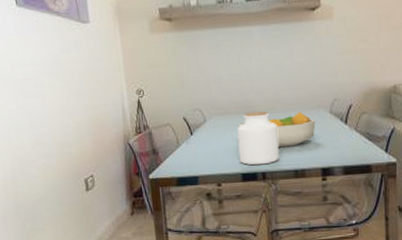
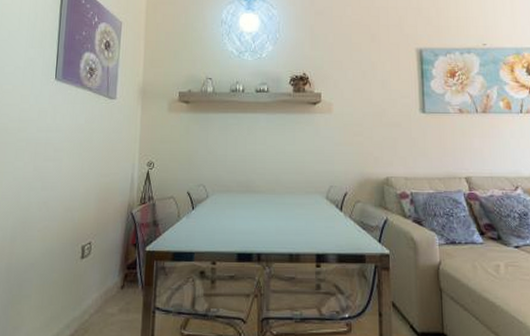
jar: present [237,111,279,166] -> none [236,192,275,246]
fruit bowl: present [238,111,316,148] -> none [238,195,312,229]

